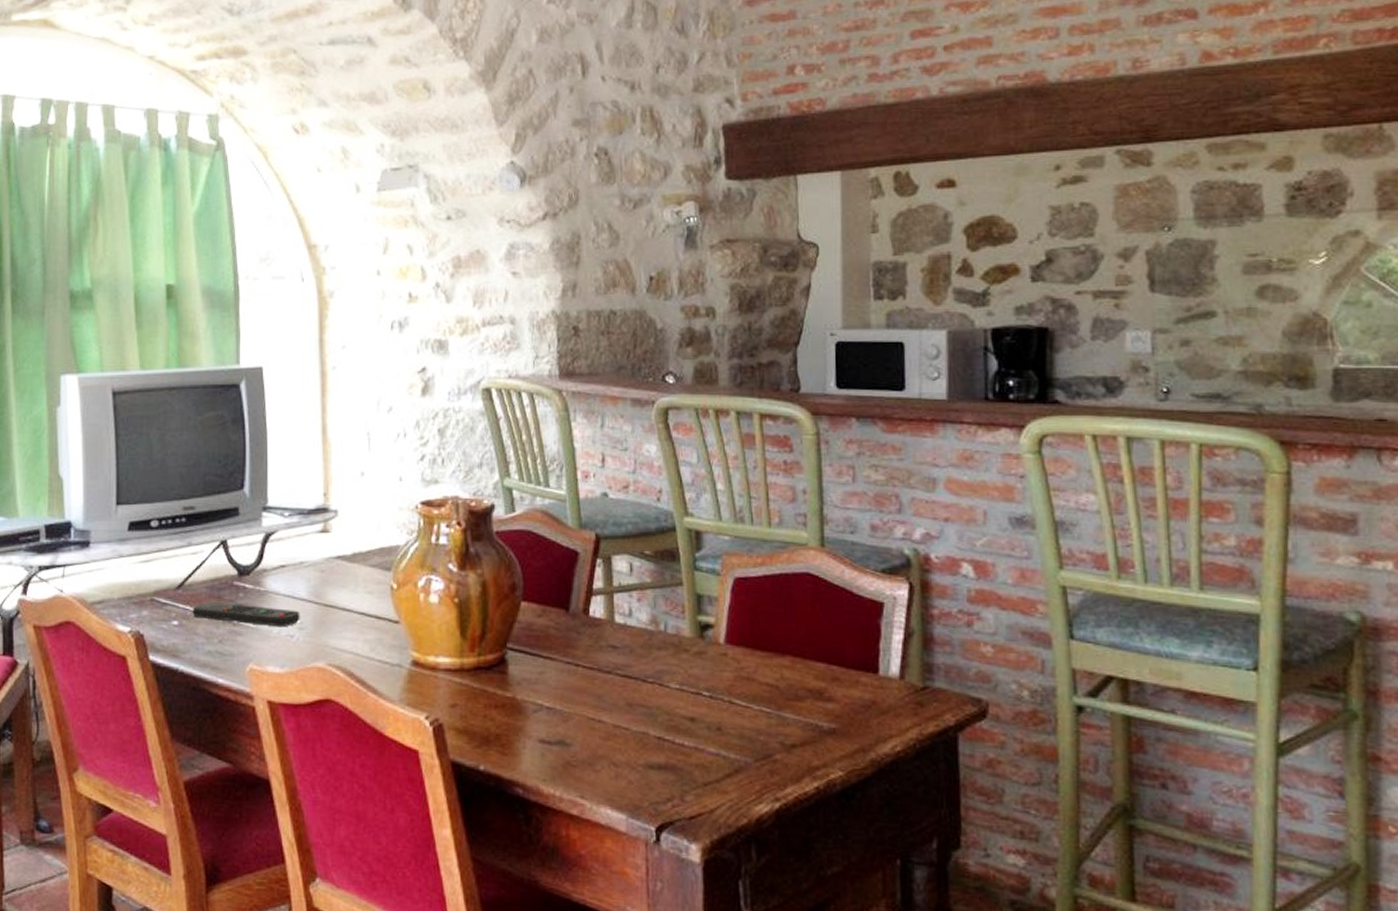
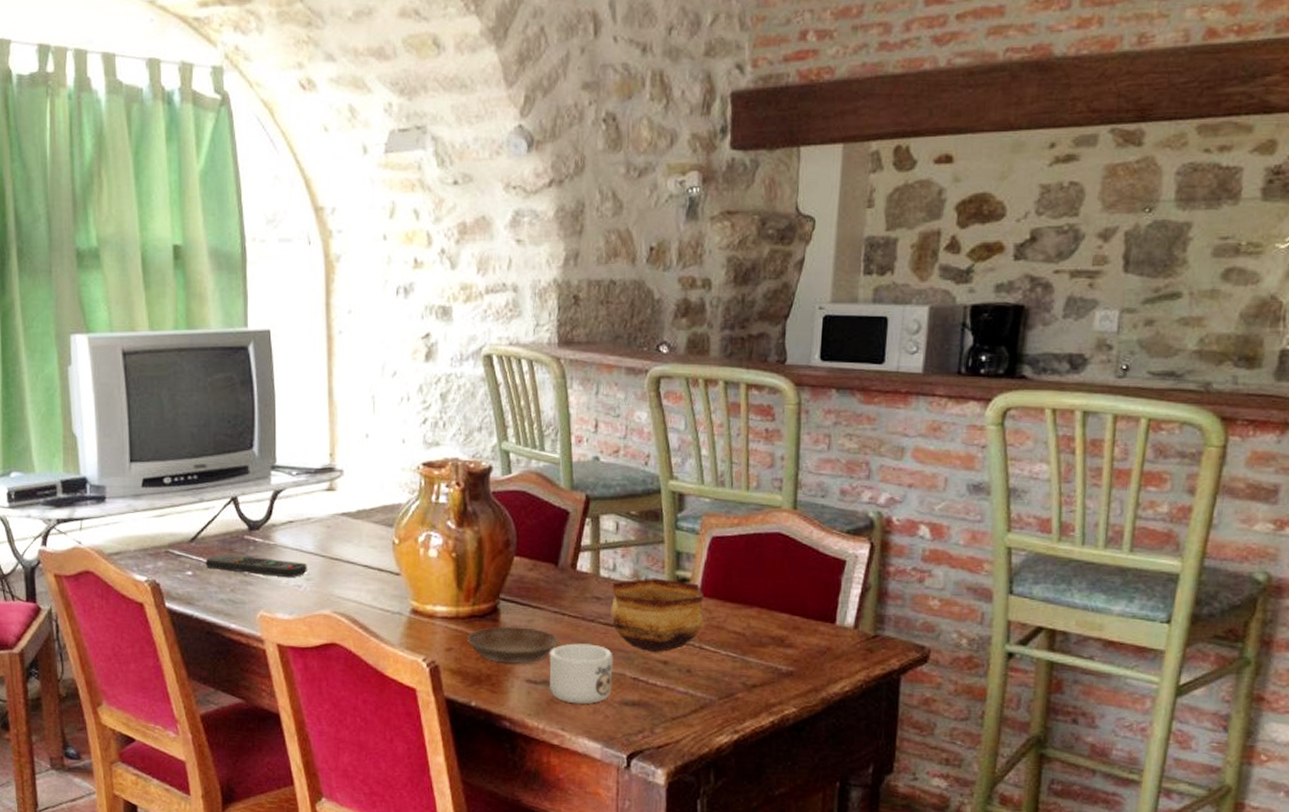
saucer: none [474,679,574,722] -> present [468,626,559,664]
mug: none [564,698,635,768] -> present [549,643,613,704]
bowl: none [628,624,733,708] -> present [610,578,705,653]

